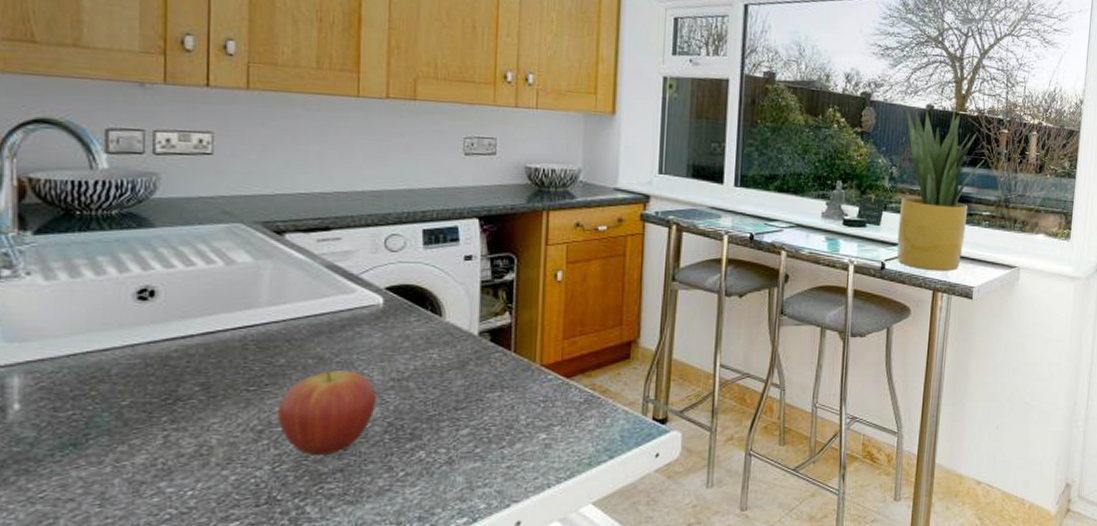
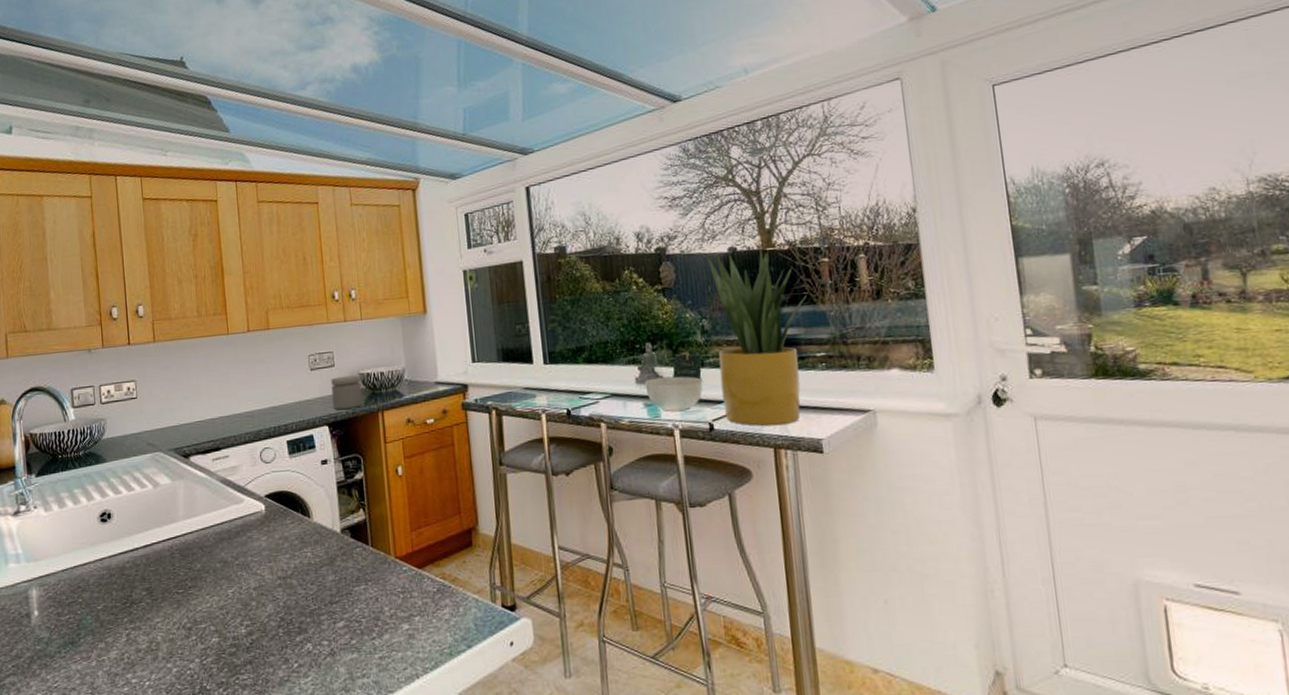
fruit: present [278,369,376,455] -> none [200,571,270,649]
jar: none [488,167,527,204] -> present [331,375,363,410]
bowl: none [829,214,883,249] -> present [645,376,703,413]

